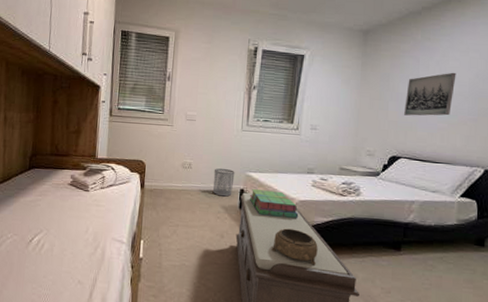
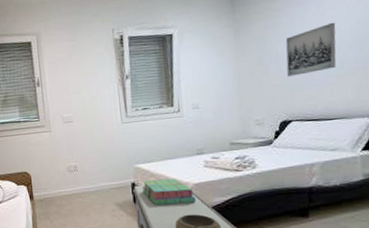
waste bin: present [213,168,235,197] -> none [100,165,124,194]

